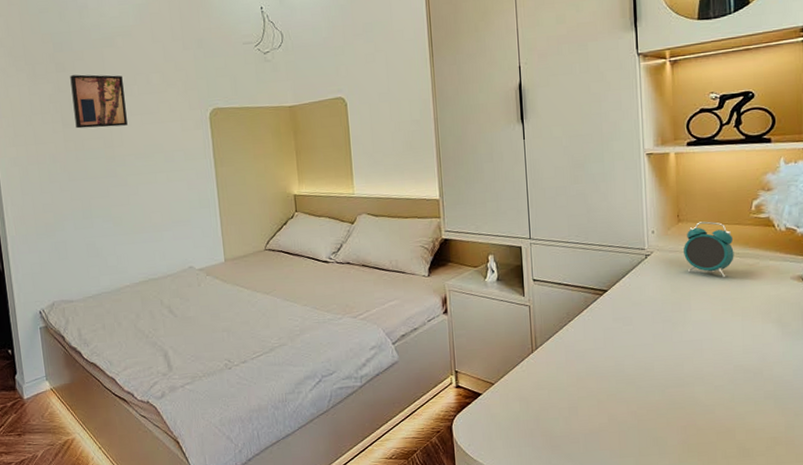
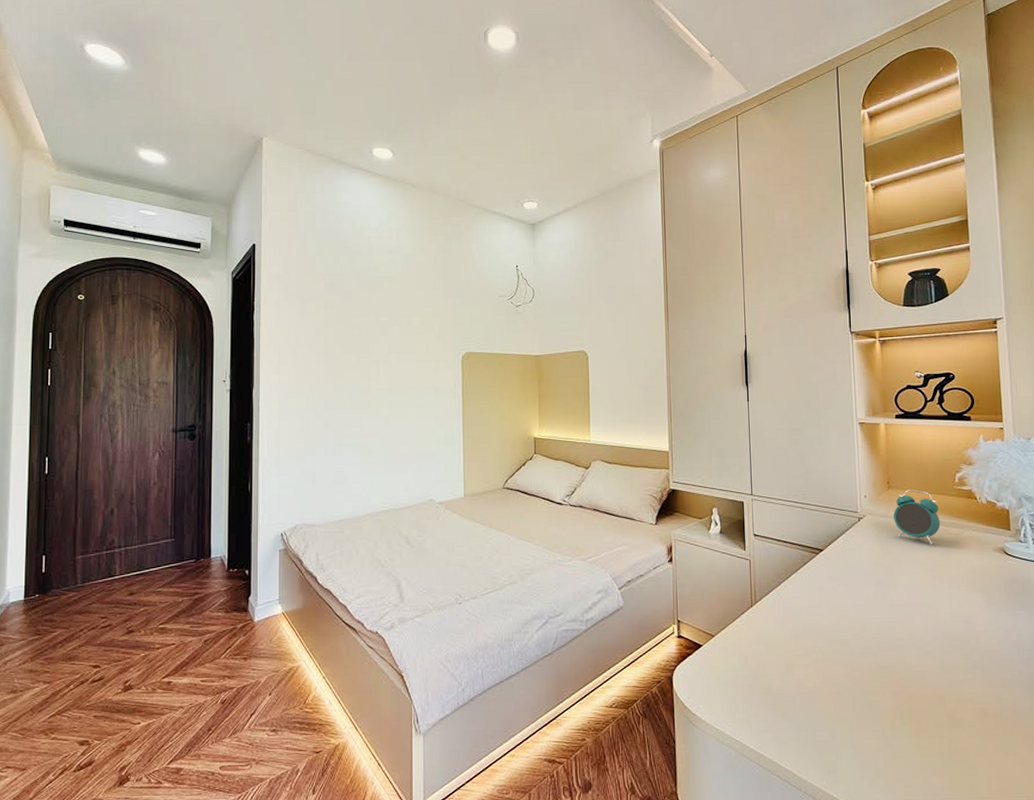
wall art: present [70,74,128,129] -> none [337,312,385,362]

